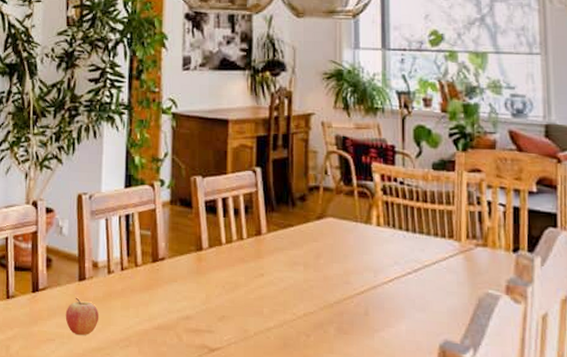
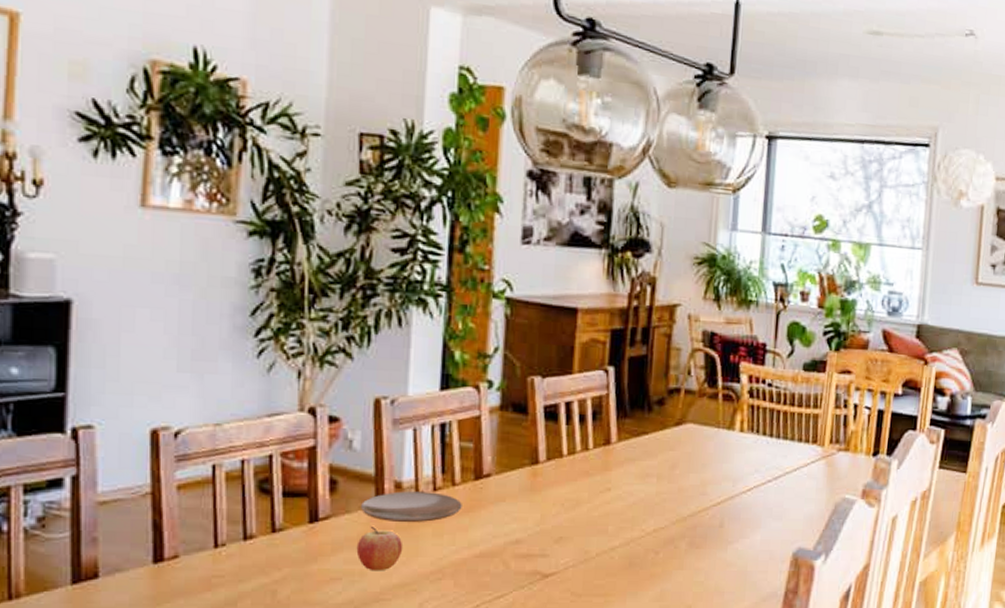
plate: none [67,270,143,297] -> present [360,491,462,523]

